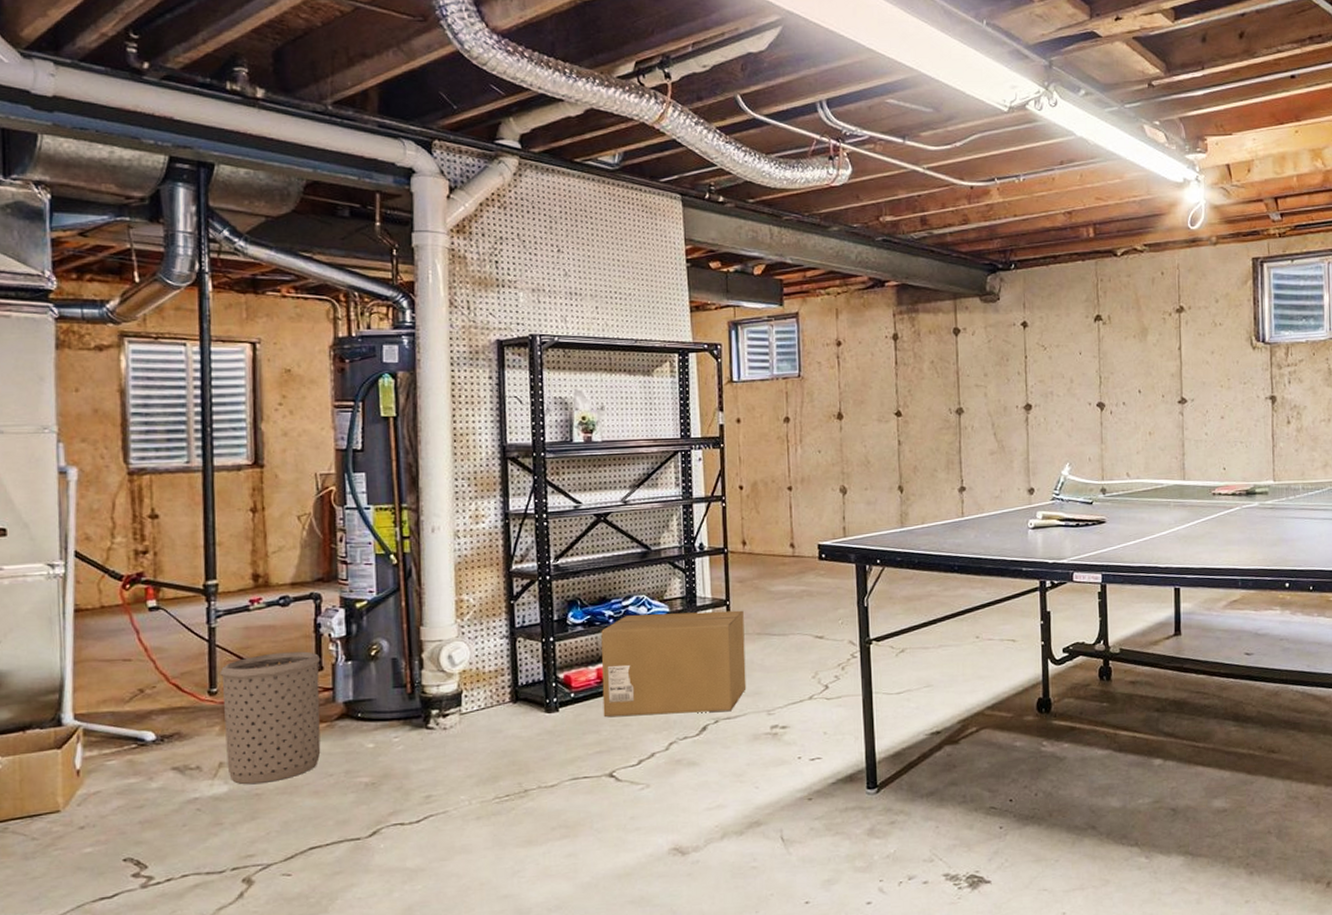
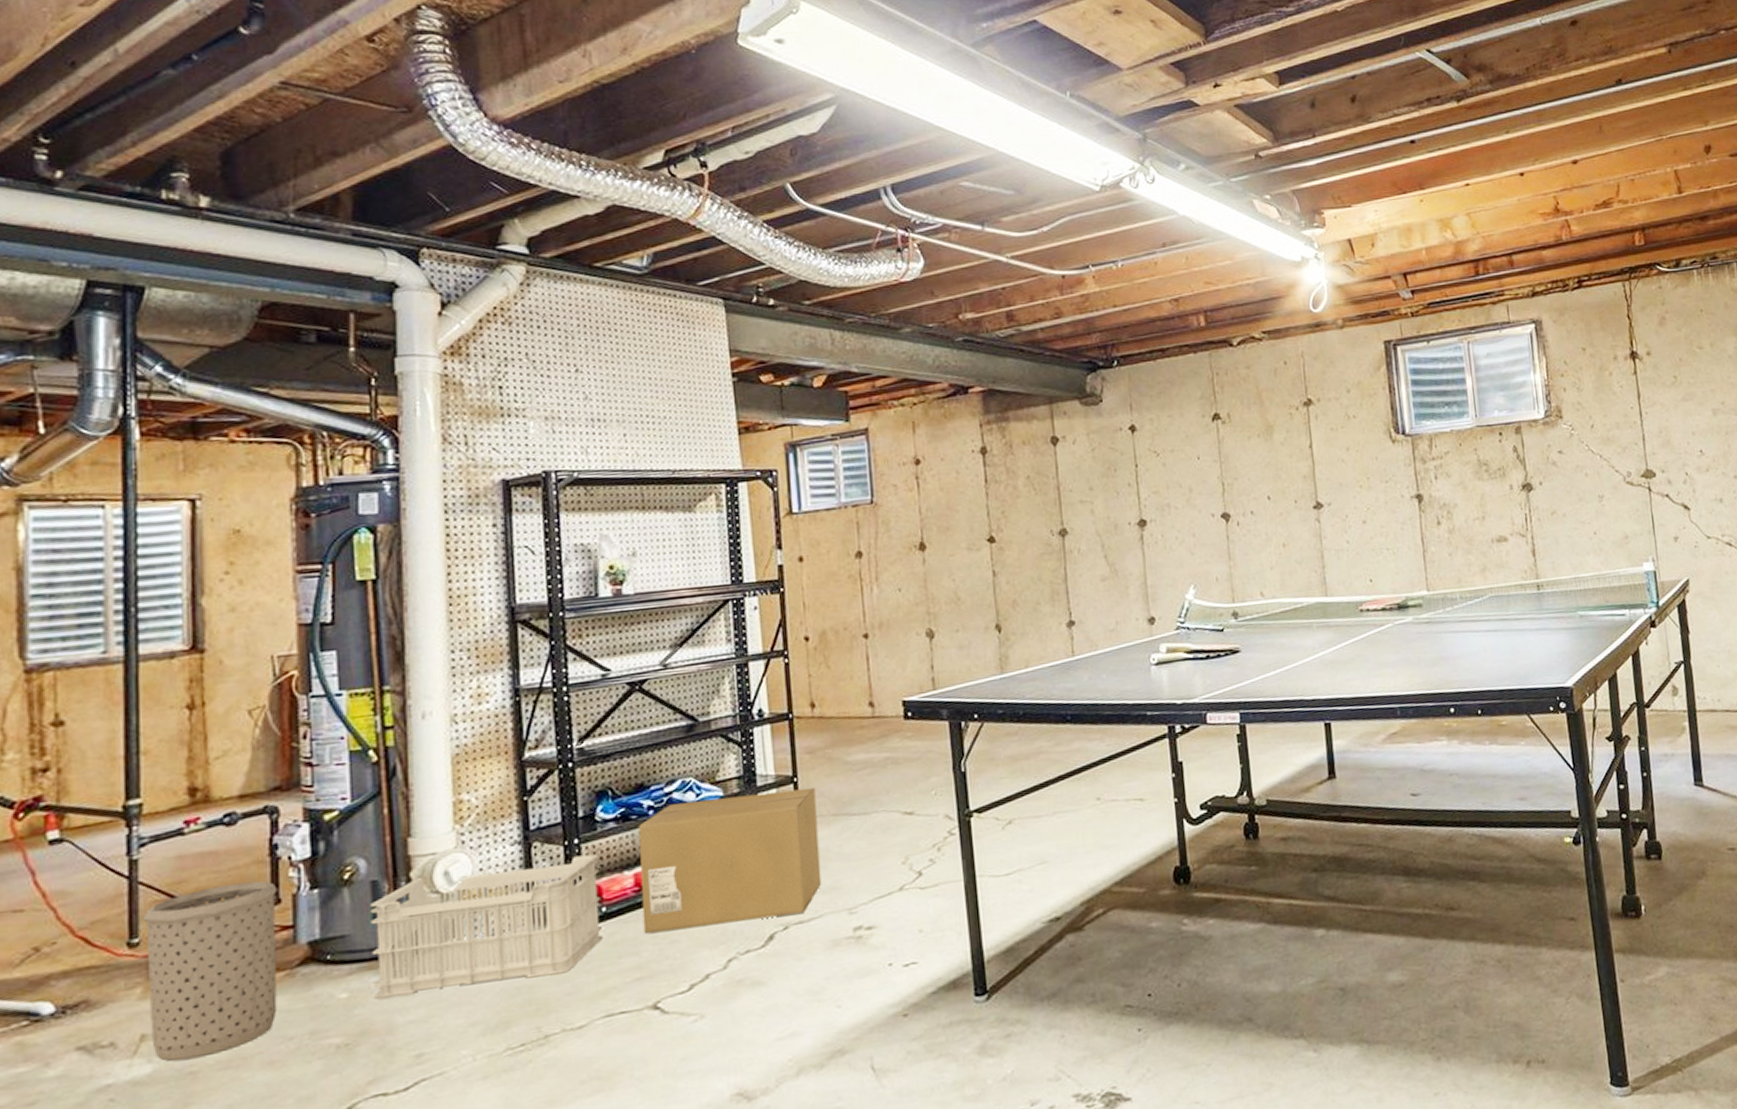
plastic crate: none [391,650,571,750] -> present [370,854,603,999]

